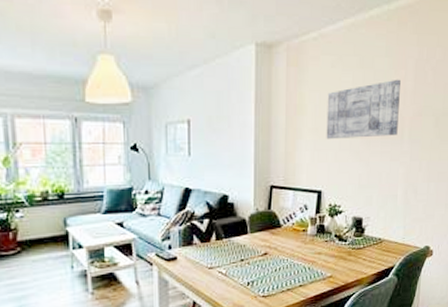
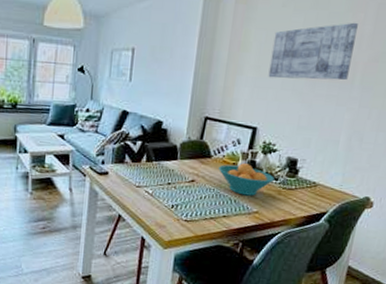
fruit bowl: none [290,227,343,262] -> present [219,162,274,196]

